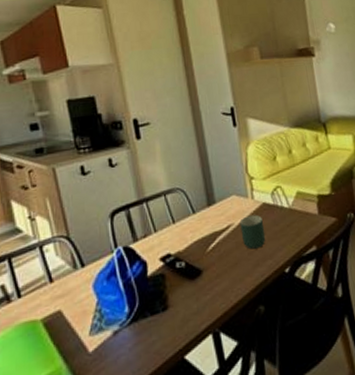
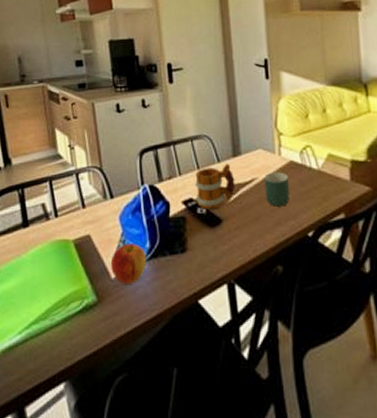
apple: none [86,310,127,357] -> present [110,243,147,285]
mug: none [171,213,213,263] -> present [195,163,235,209]

